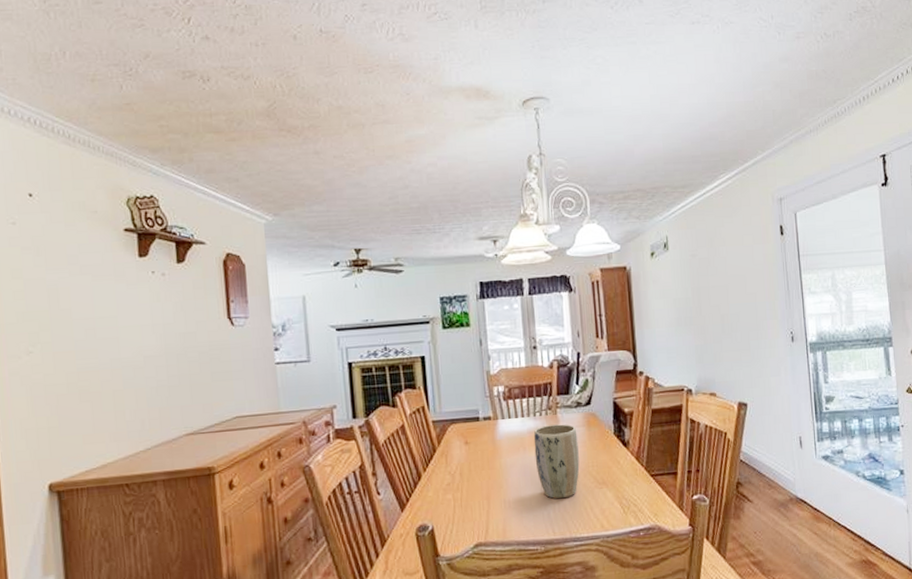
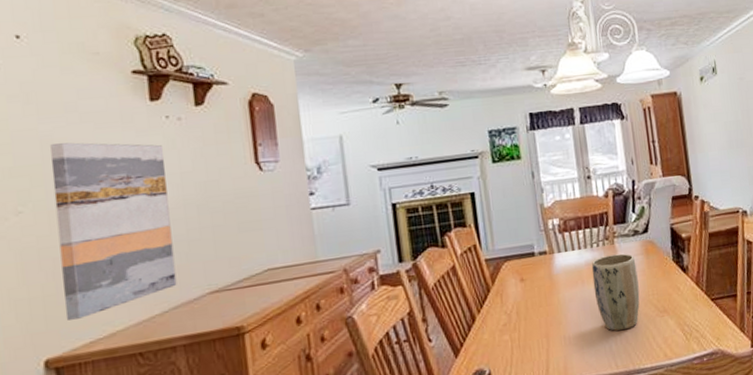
wall art: none [56,291,158,450] -> present [50,142,177,320]

